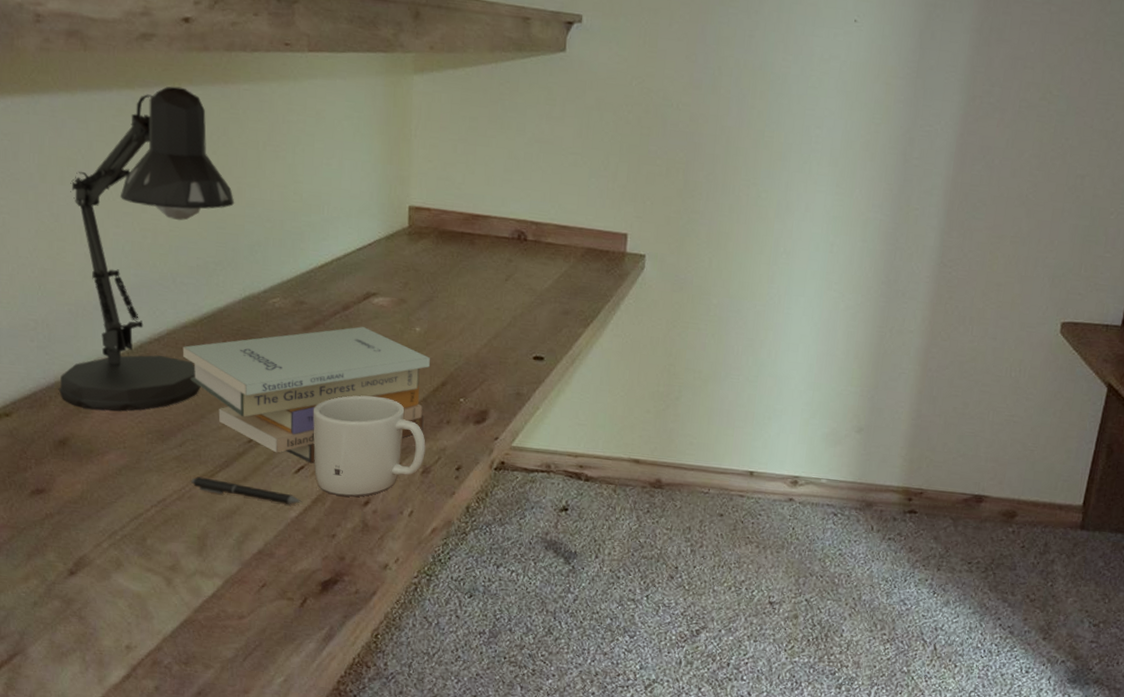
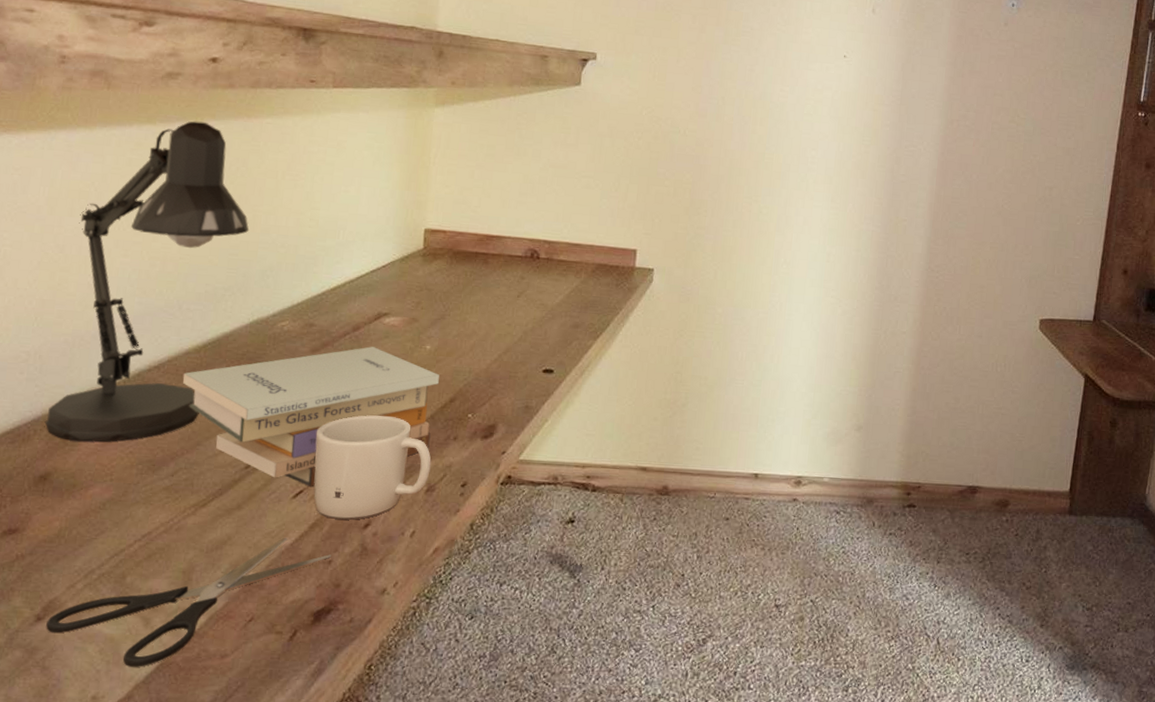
scissors: none [79,511,335,623] -> present [46,538,332,667]
pen: present [191,476,303,505] -> none [180,507,299,531]

